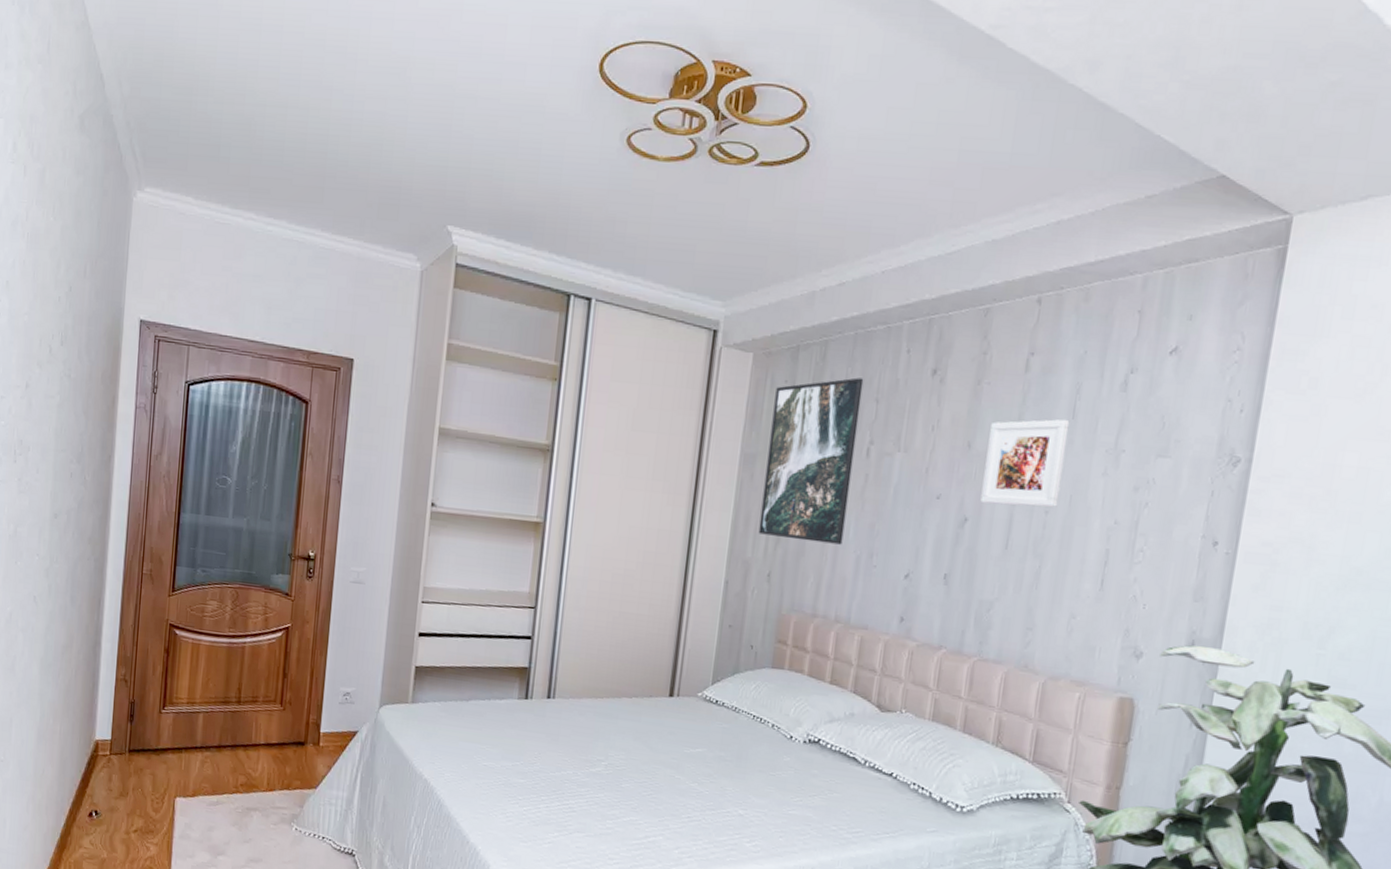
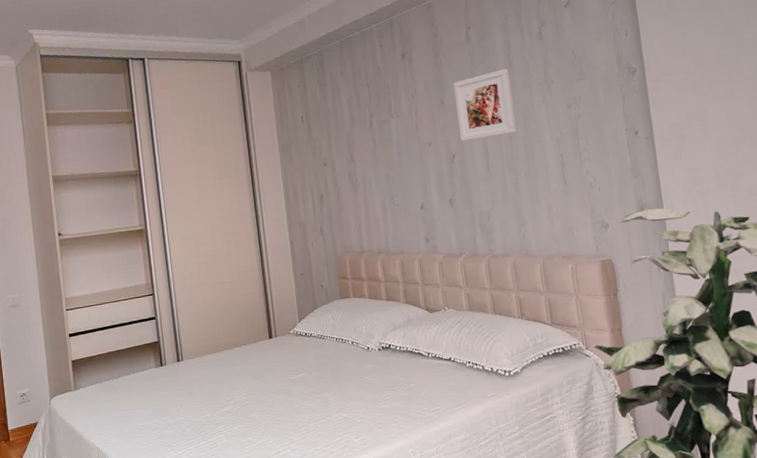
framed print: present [758,377,864,545] -> none [293,72,369,201]

